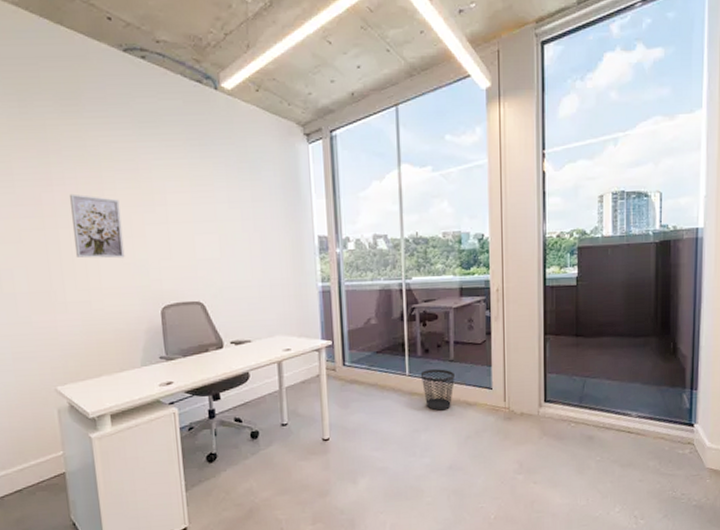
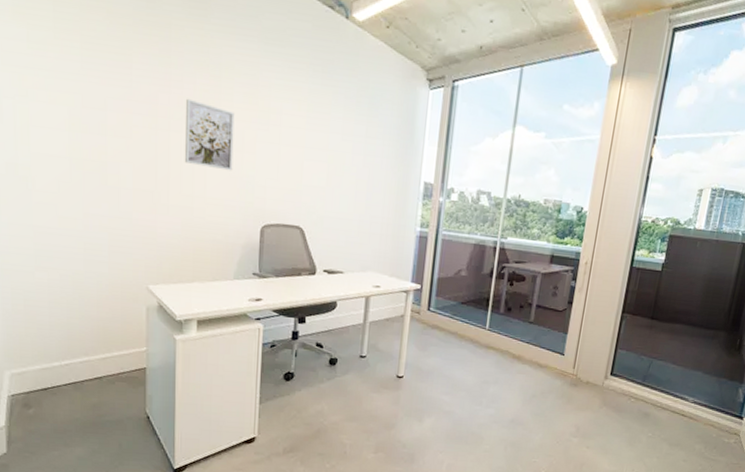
wastebasket: present [420,369,455,411] -> none [499,327,532,368]

